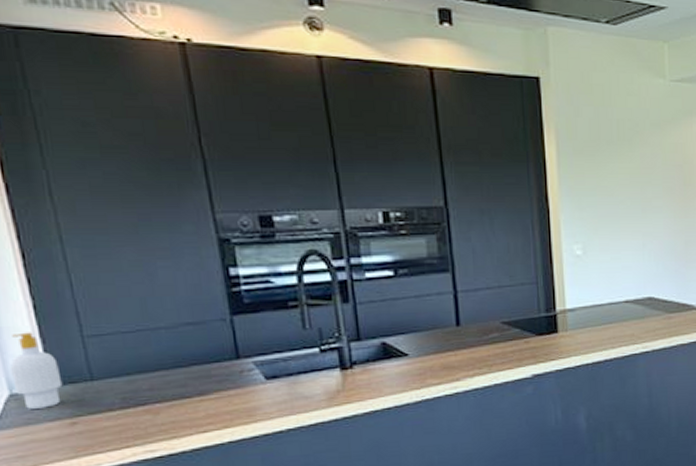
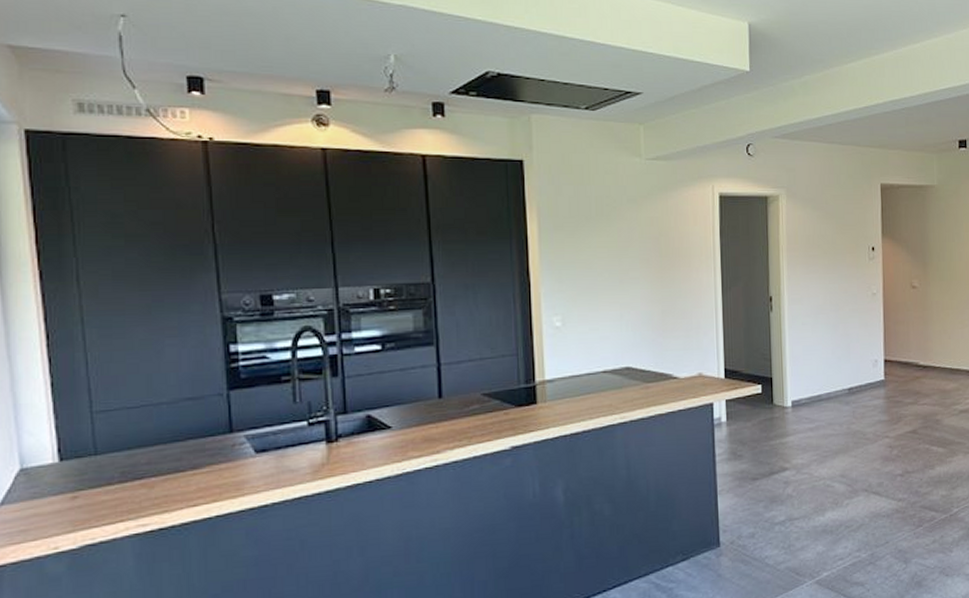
soap bottle: present [10,332,63,410] -> none [24,408,69,484]

